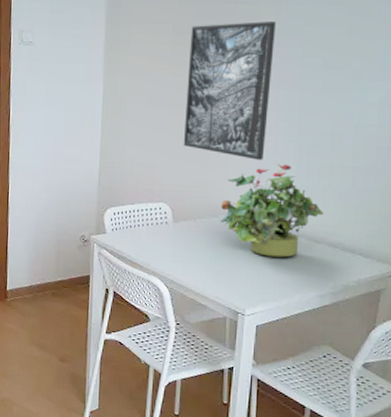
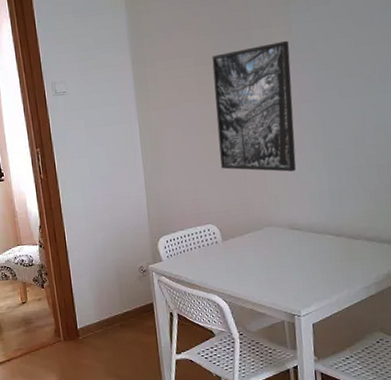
potted plant: present [220,163,324,258] -> none [264,171,359,259]

